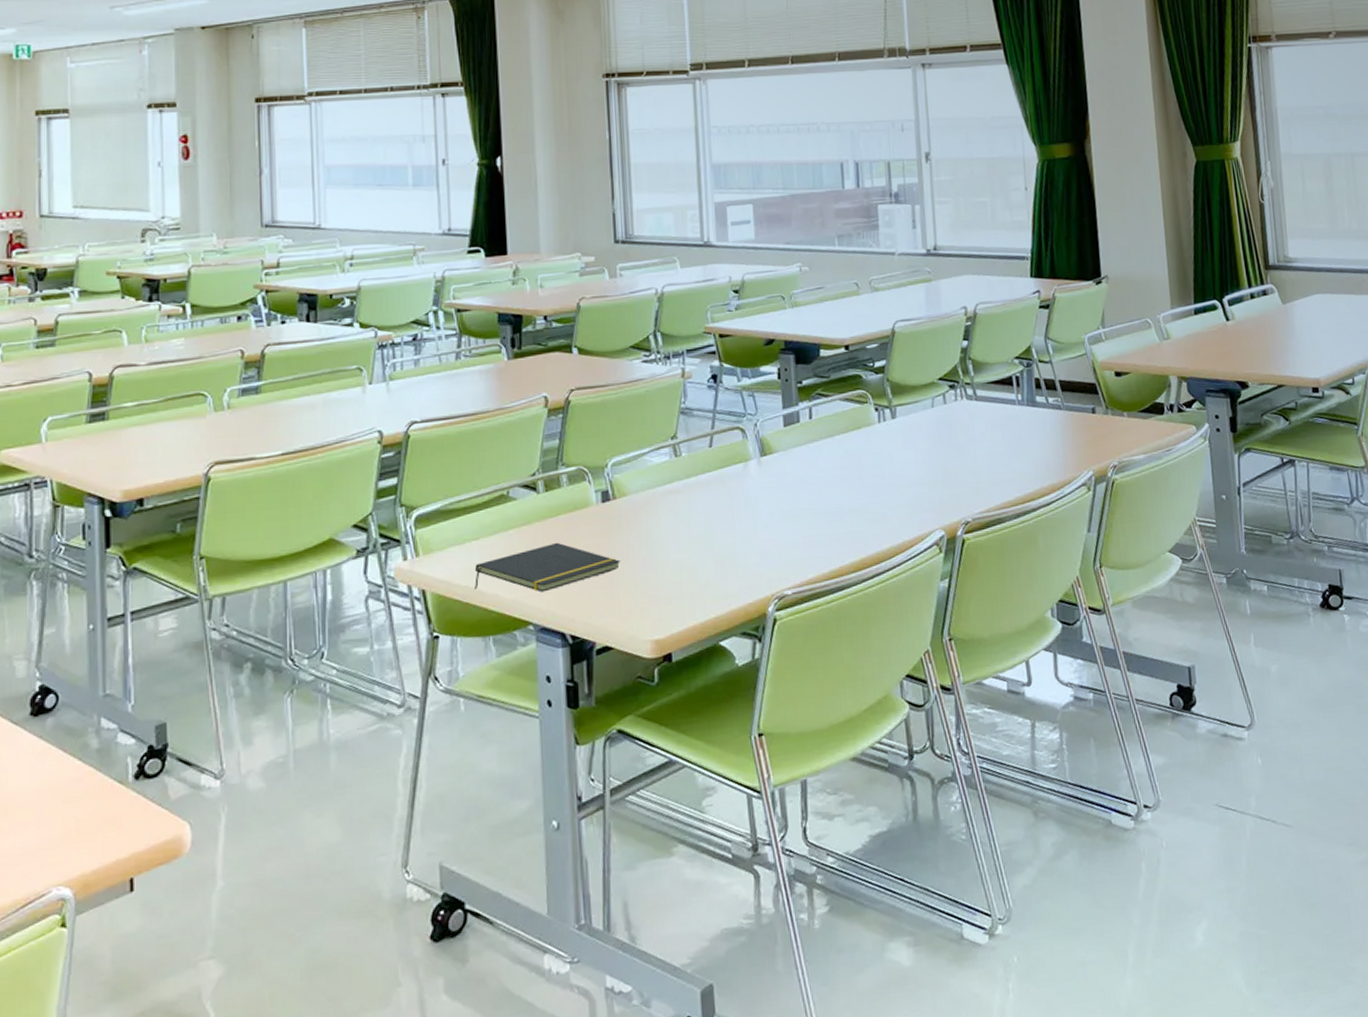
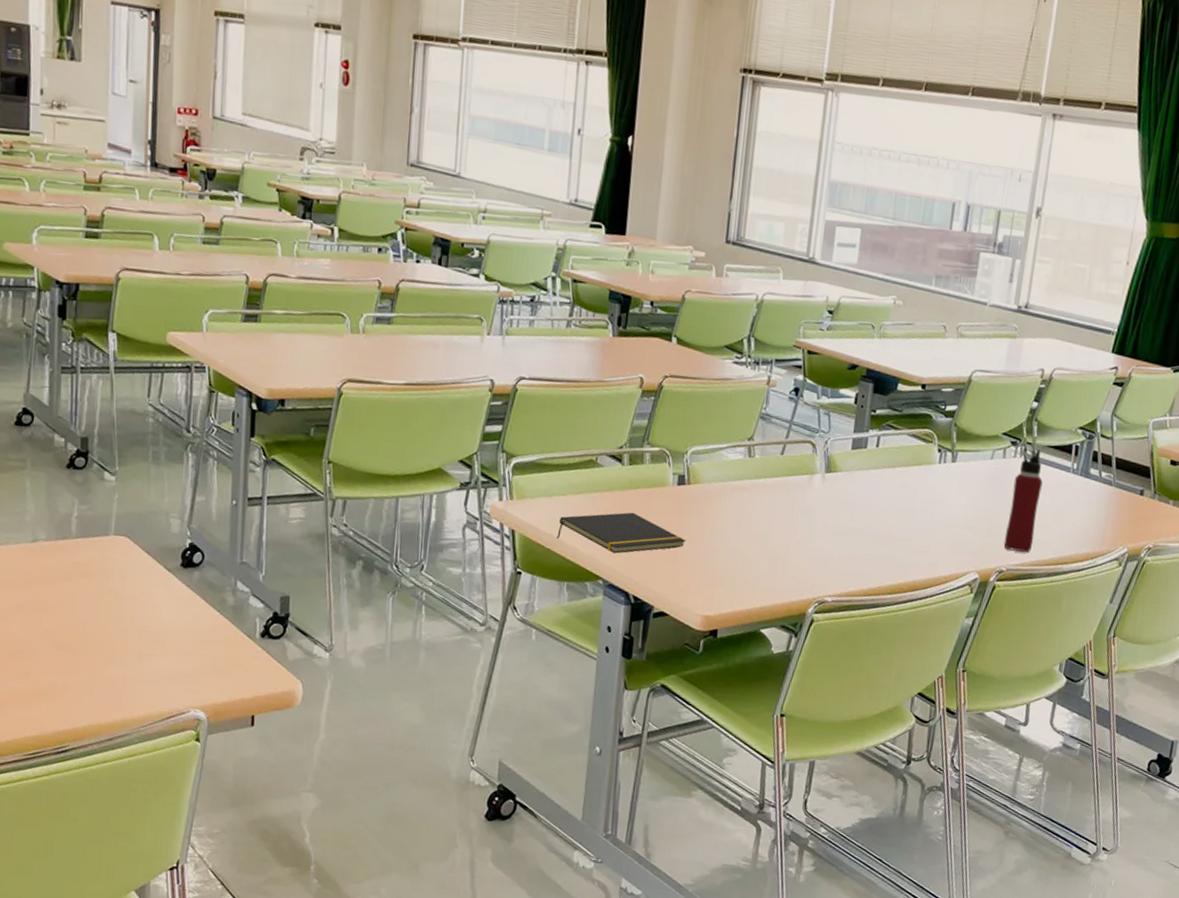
water bottle: none [960,388,995,498] -> present [1003,448,1043,552]

